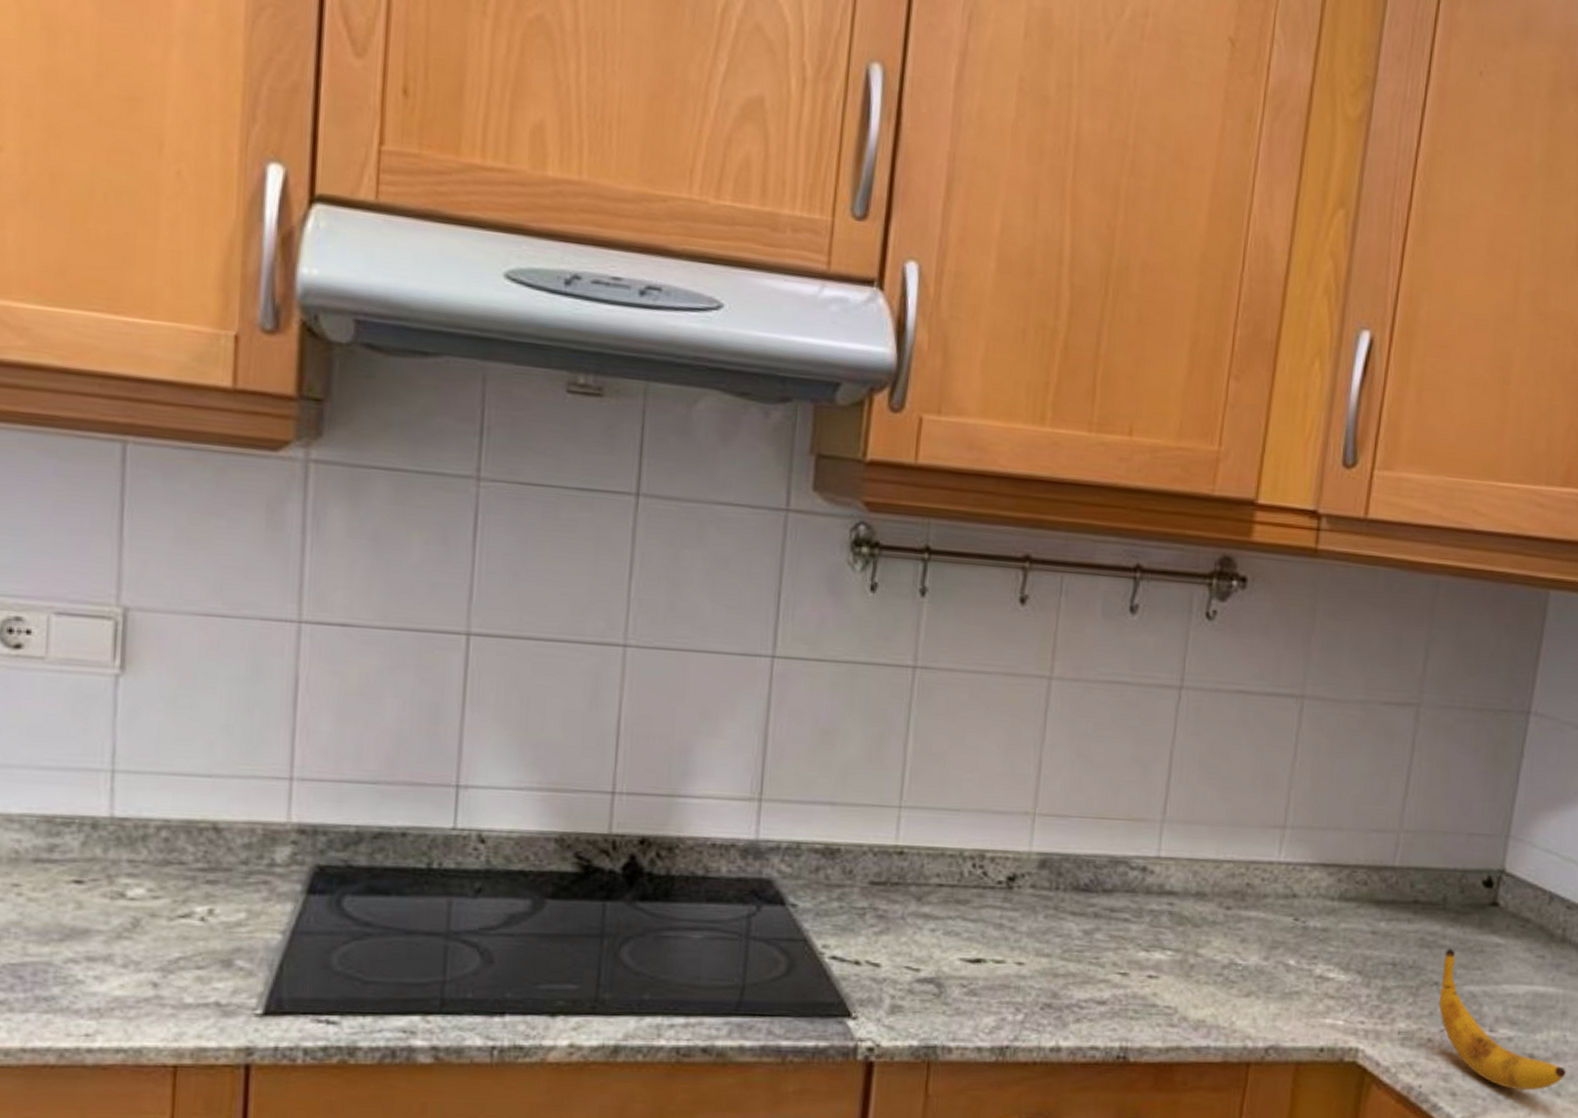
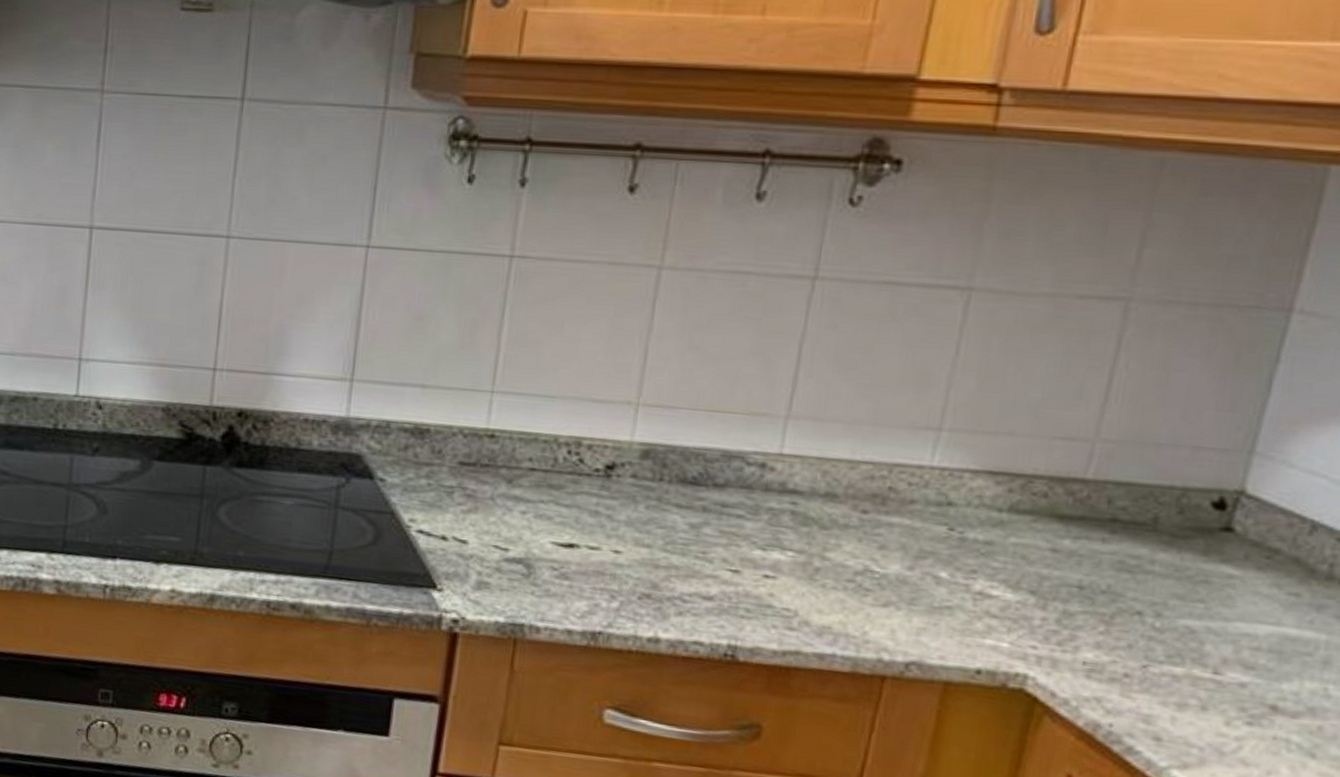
banana: present [1439,948,1566,1091] -> none [1141,575,1326,748]

